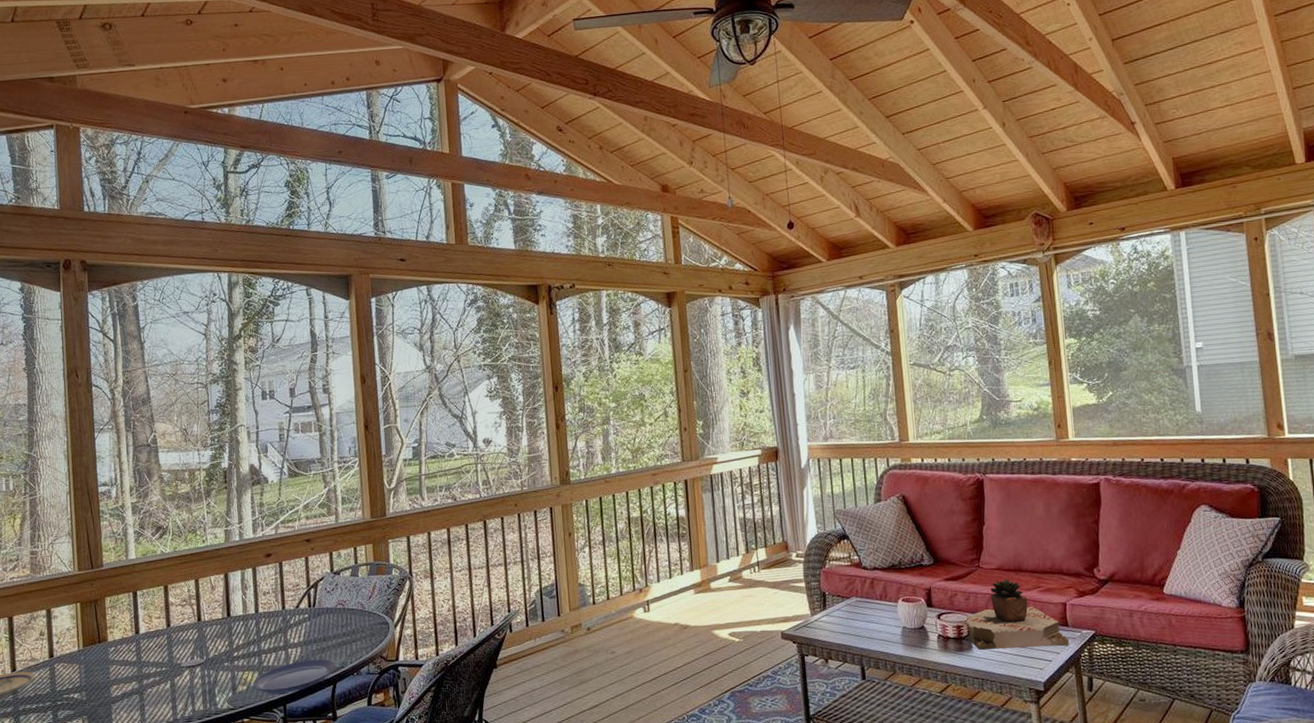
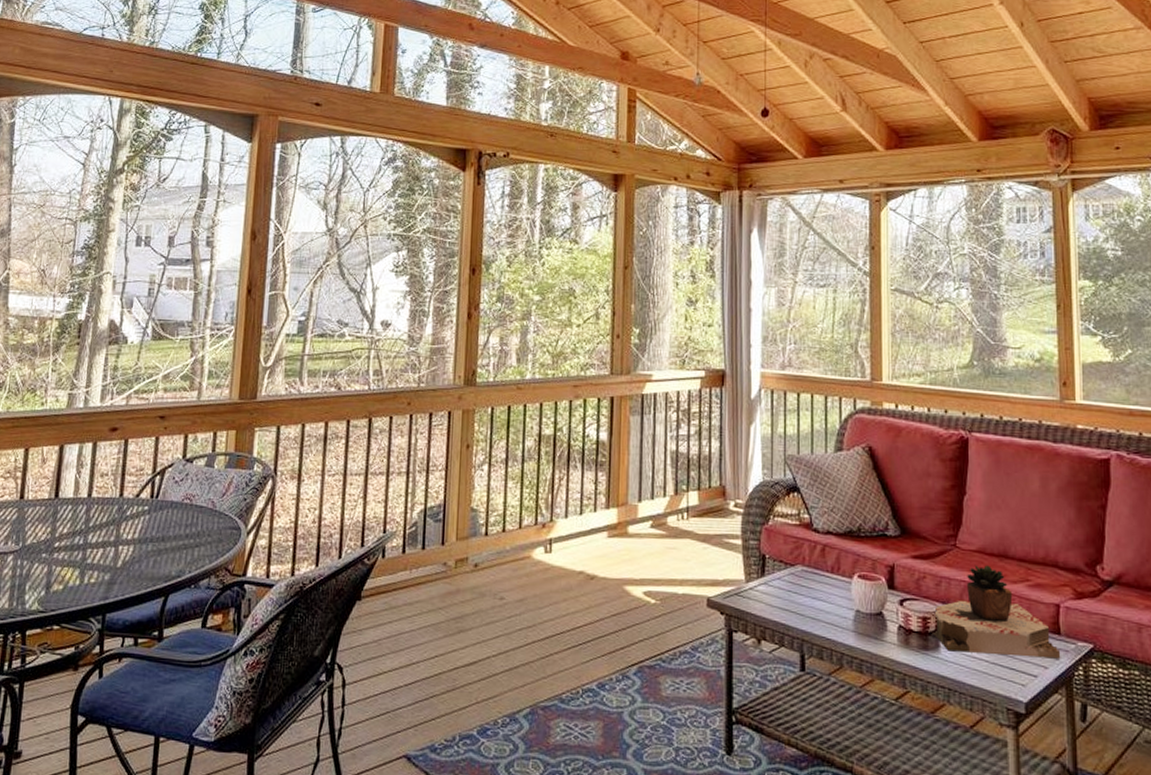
plate: present [253,659,336,694] -> none [71,562,171,600]

